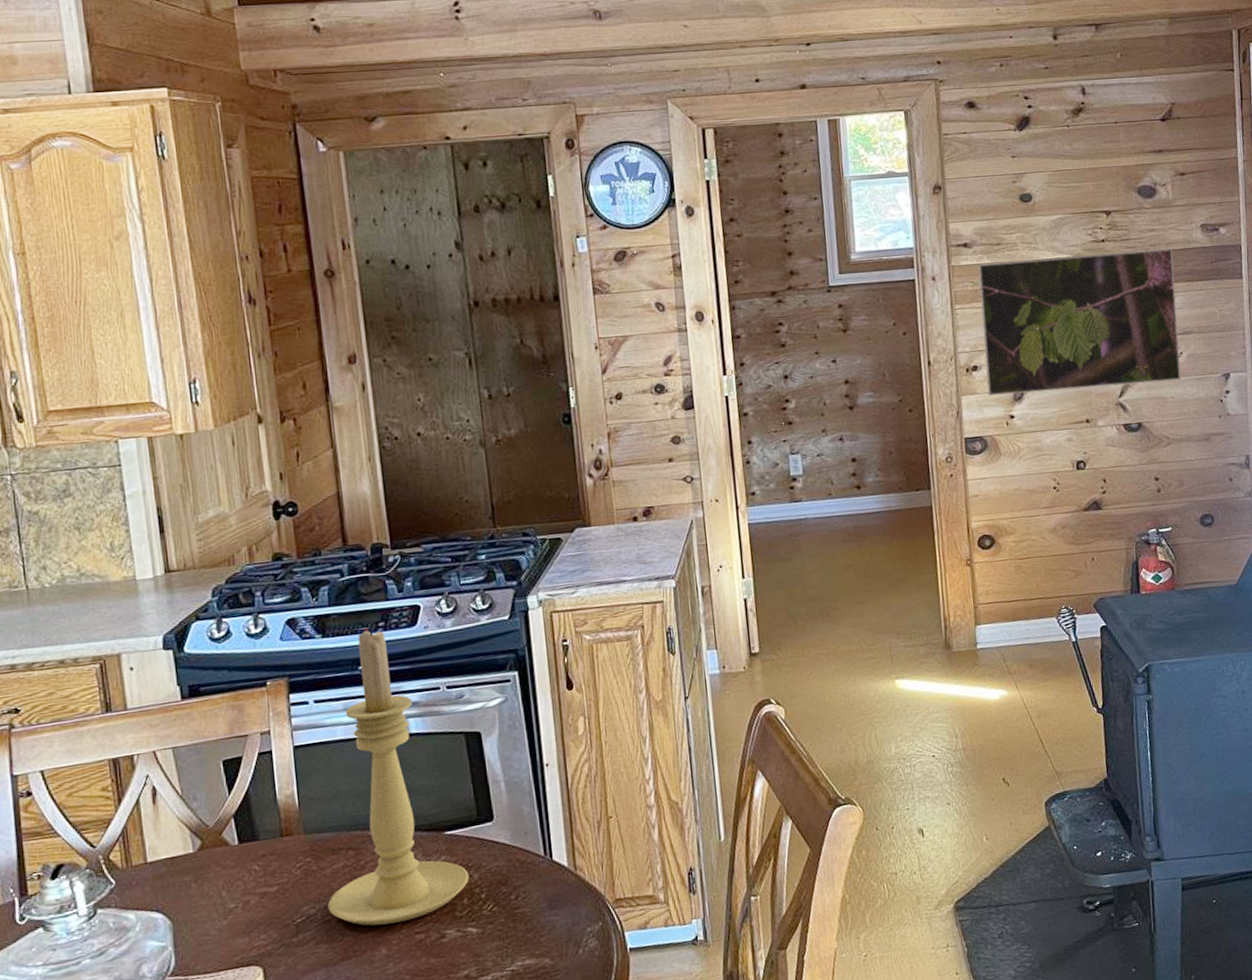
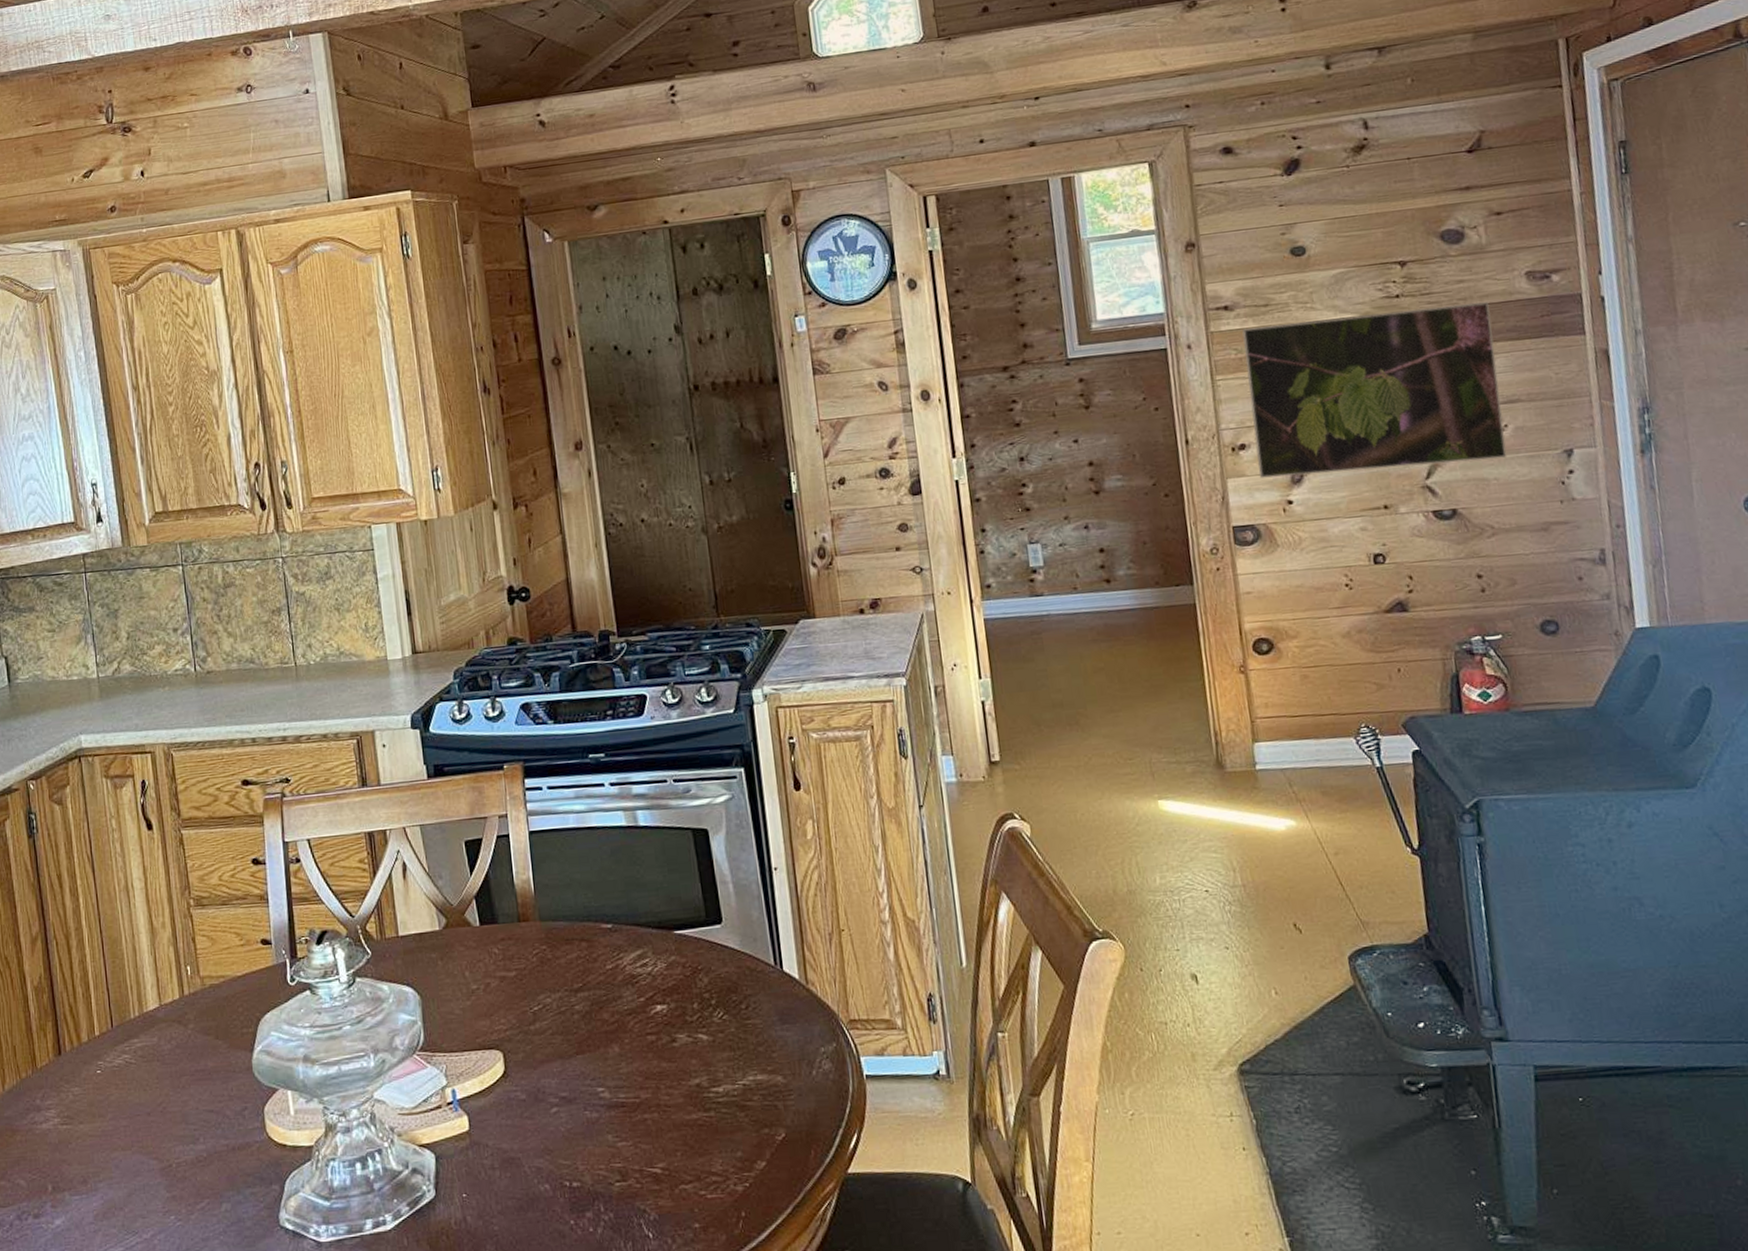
candle holder: present [327,629,469,926] -> none [562,716,699,1022]

